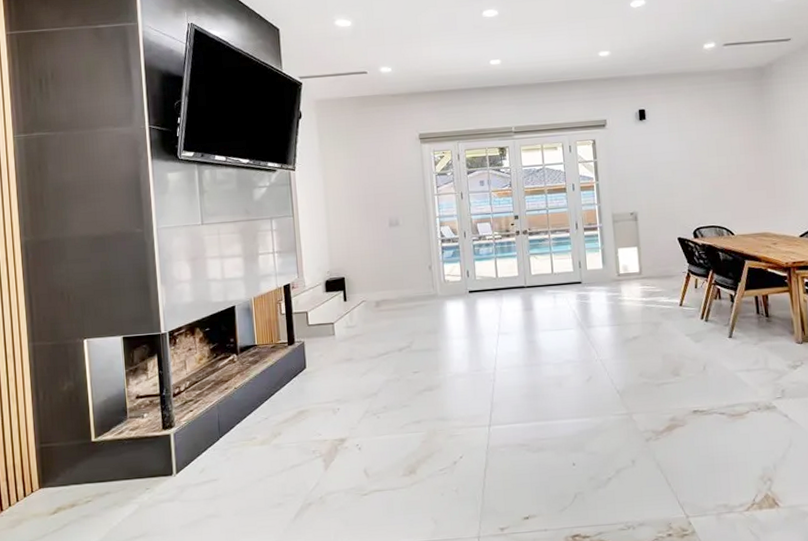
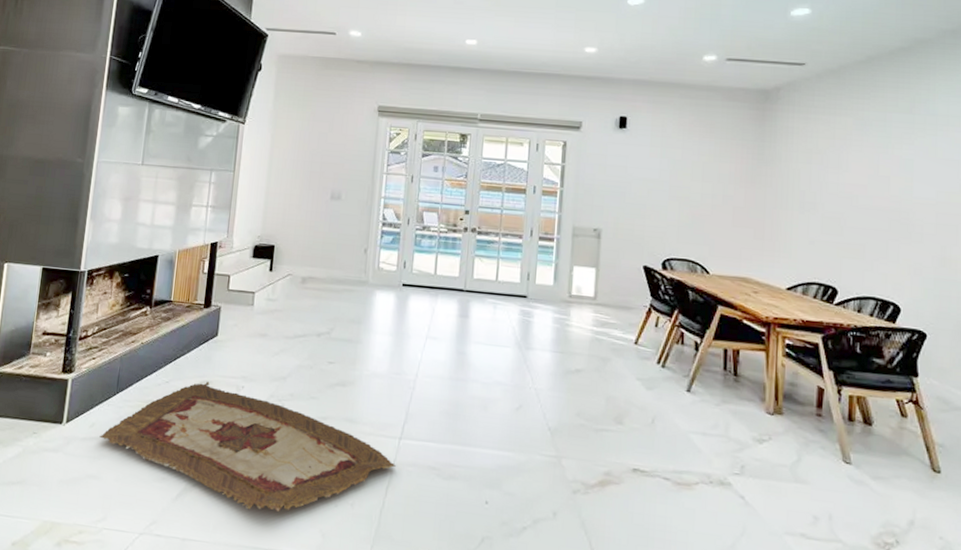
area rug: none [211,410,490,515] -> present [99,381,396,512]

